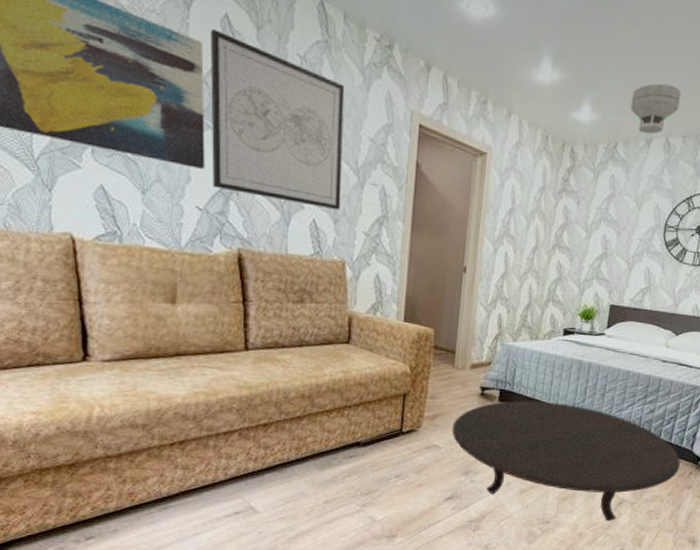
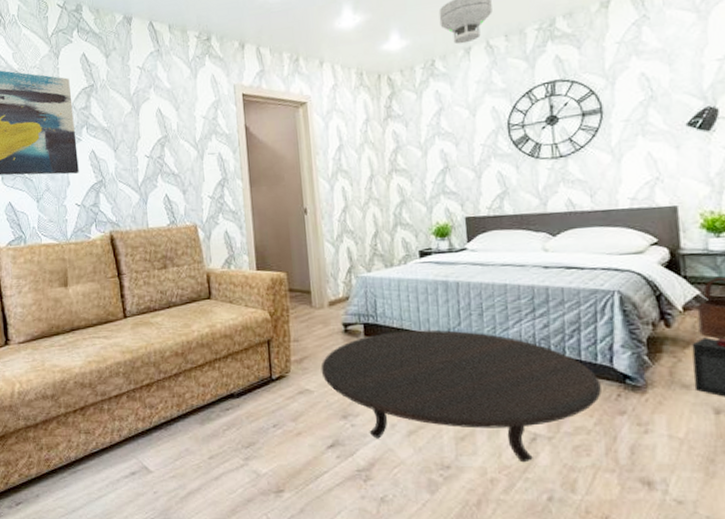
wall art: present [210,29,345,211] -> none [73,66,187,186]

